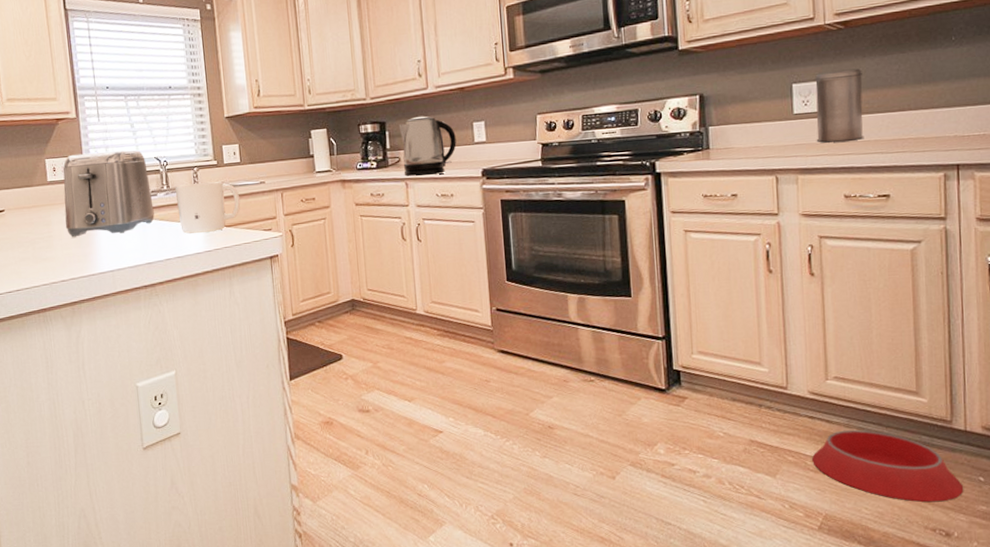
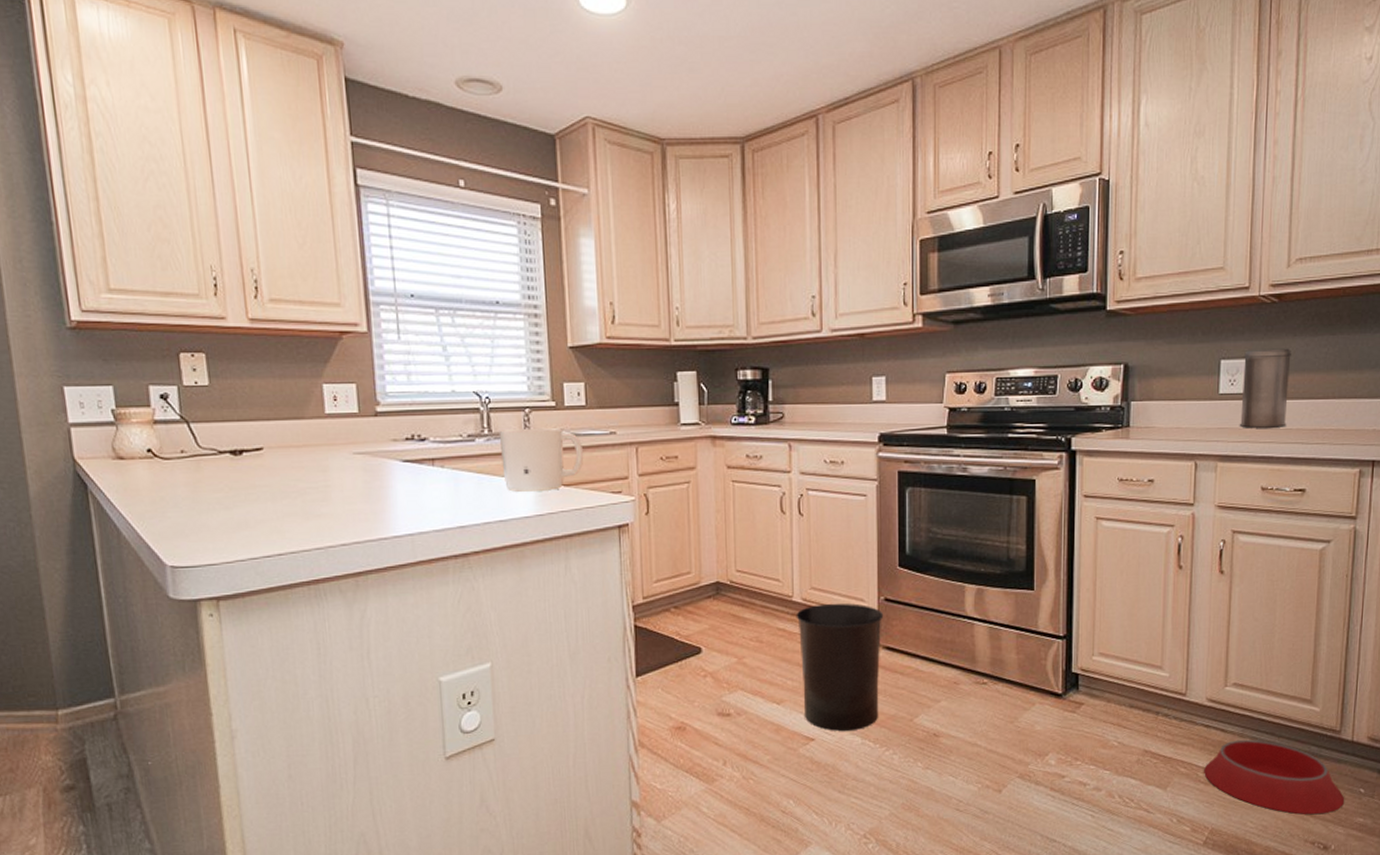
toaster: present [62,150,155,238] -> none [347,379,471,489]
kettle: present [398,115,457,177] -> none [784,364,851,437]
waste bin: none [420,313,498,424] -> present [796,603,884,731]

